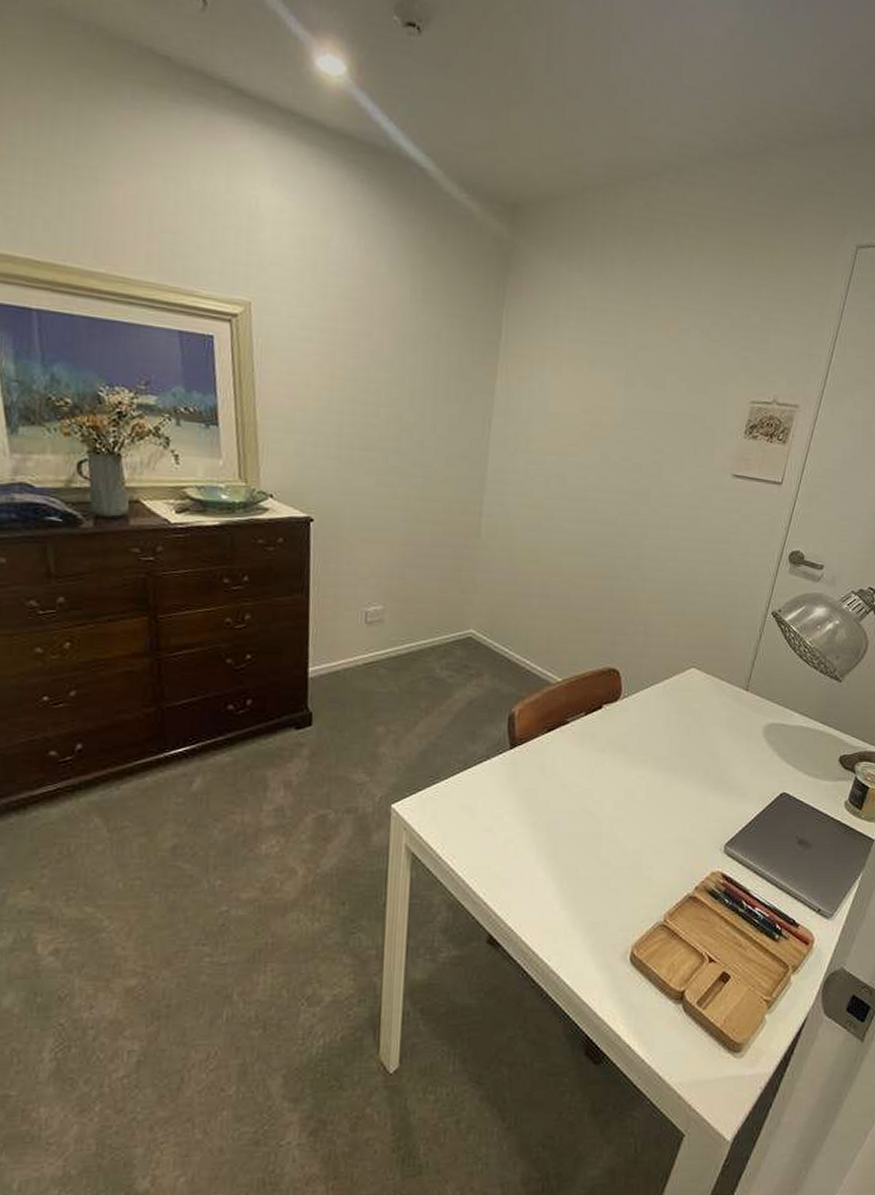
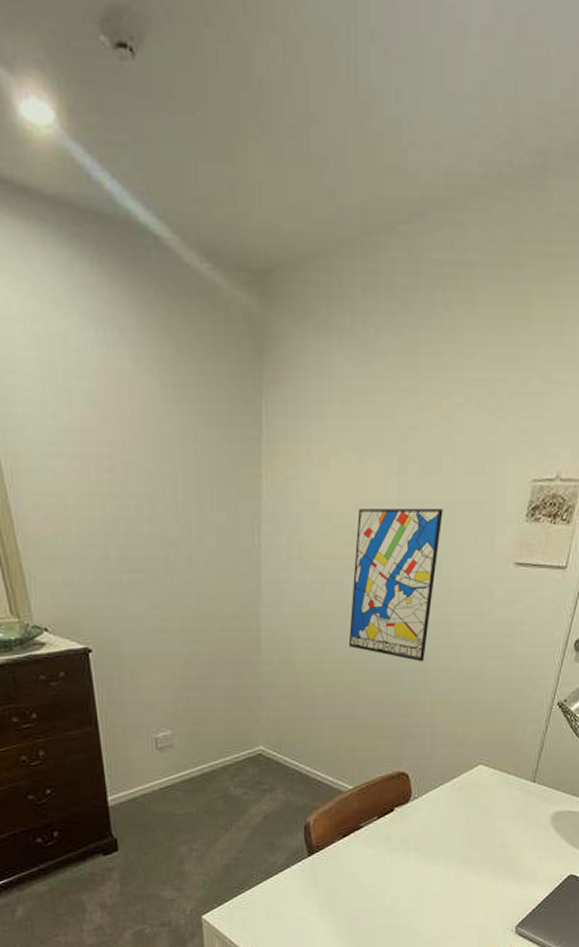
wall art: none [567,412,666,560] -> present [348,509,443,662]

